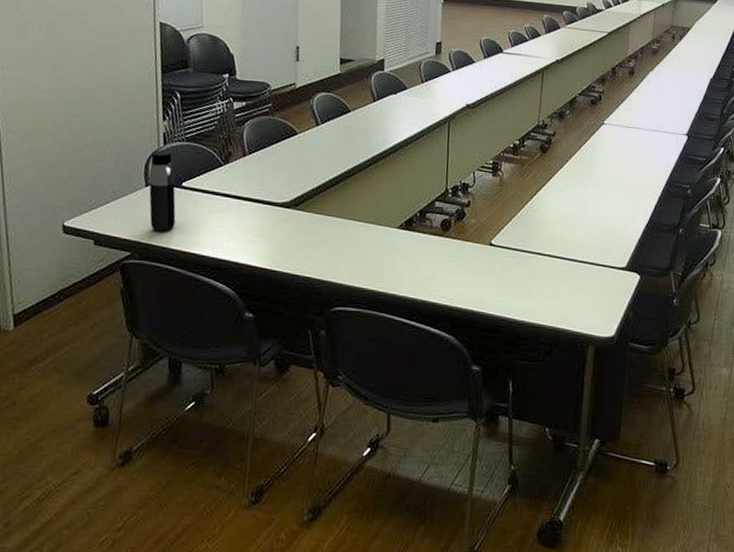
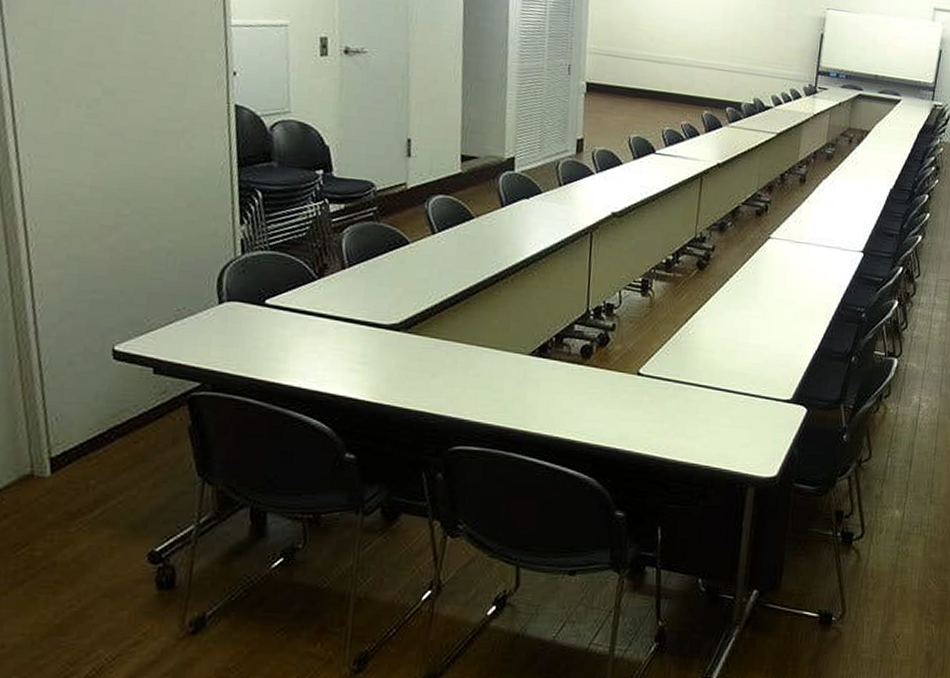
water bottle: present [149,150,176,232] -> none [223,260,258,359]

